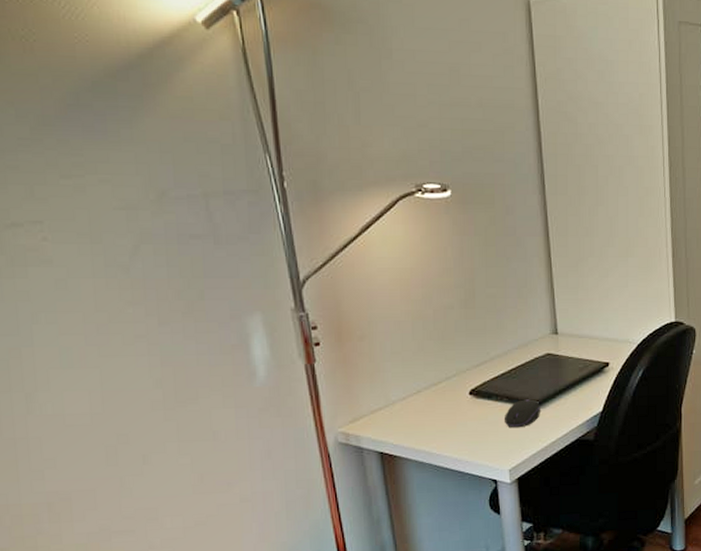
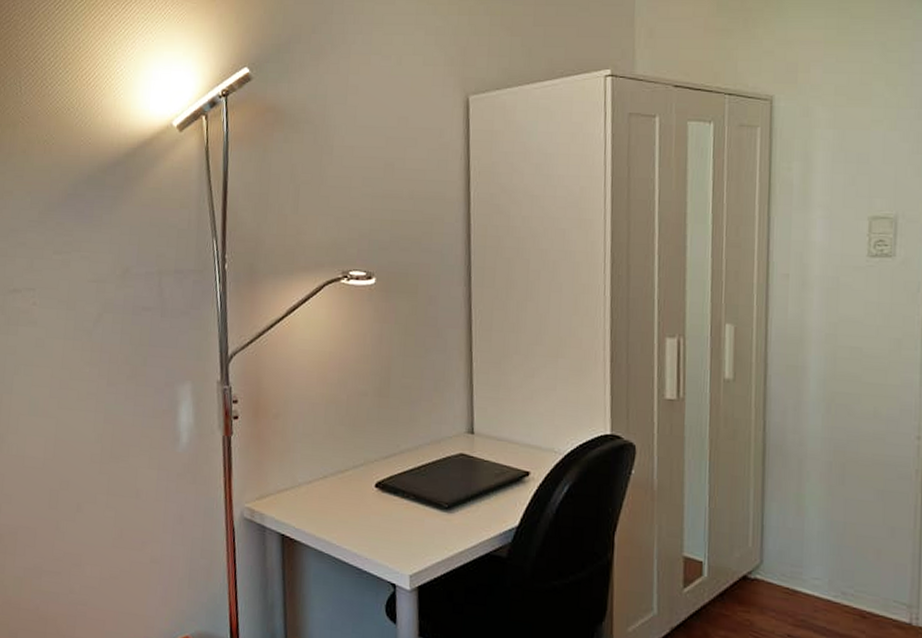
computer mouse: present [505,399,540,428] -> none [409,500,449,531]

